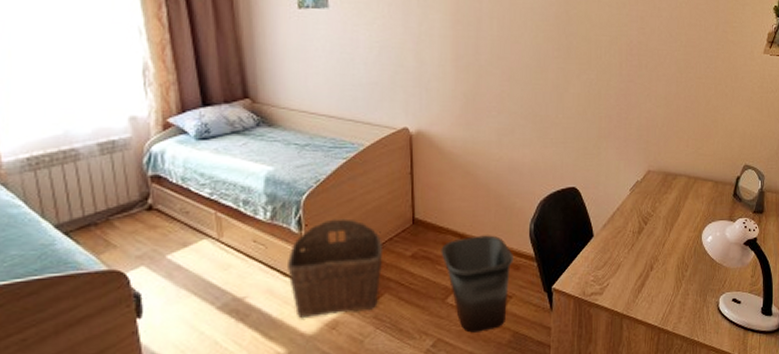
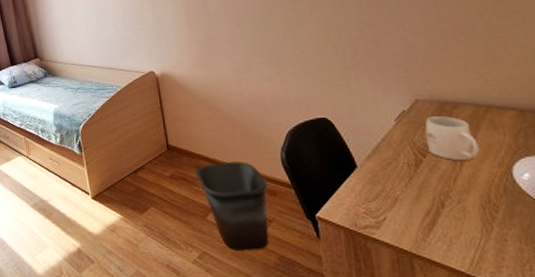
wicker basket: present [286,218,384,318] -> none [74,144,147,220]
mug: none [649,187,684,228] -> present [424,116,480,161]

